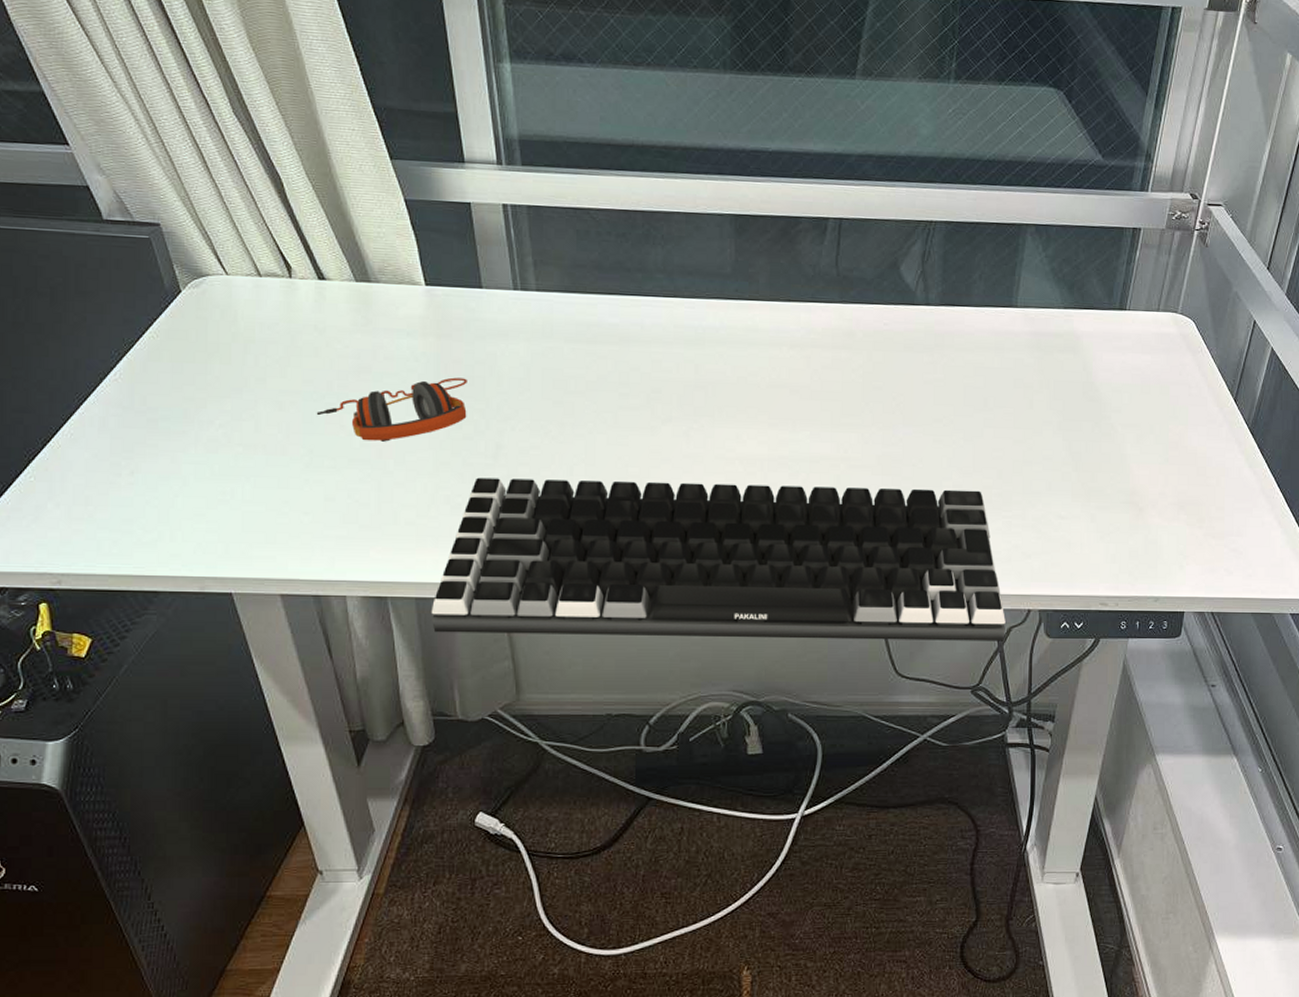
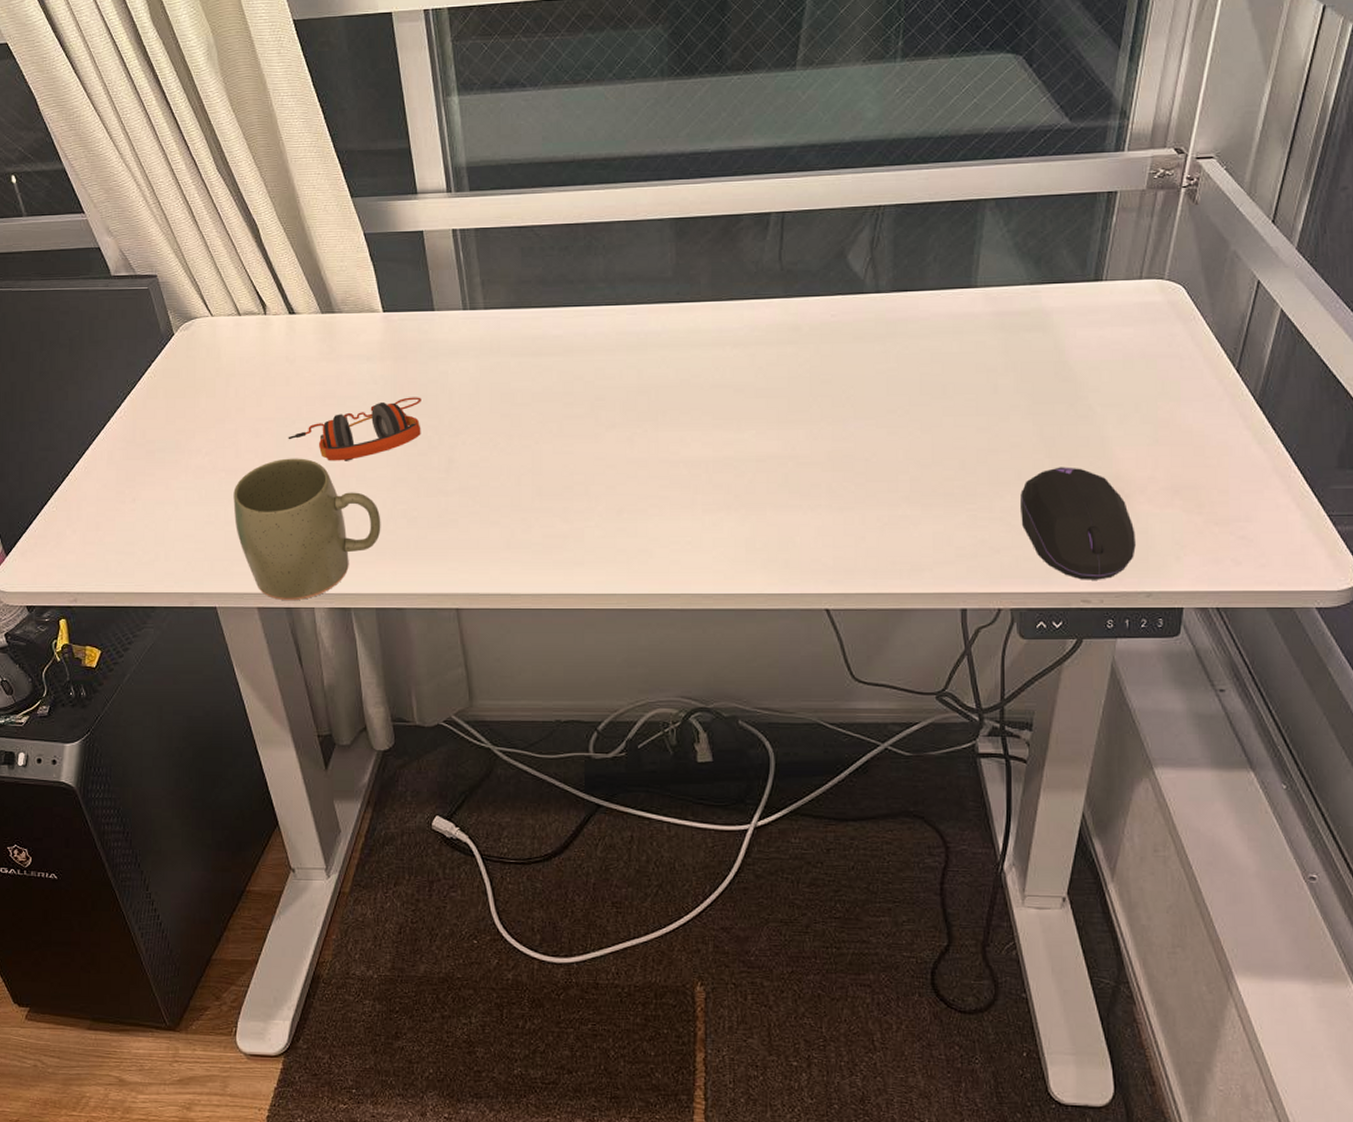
mug: none [252,435,422,588] -> present [233,458,381,601]
computer keyboard: present [431,477,1006,641] -> none [390,483,973,643]
computer mouse: none [1050,480,1147,585] -> present [1021,467,1136,580]

